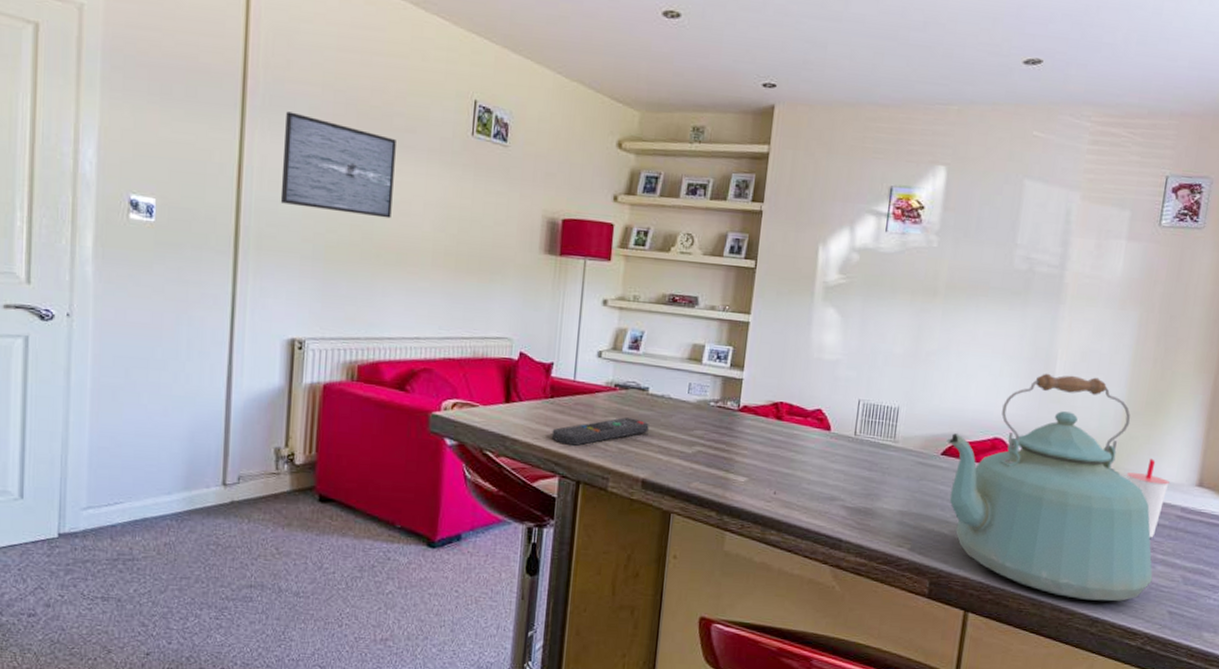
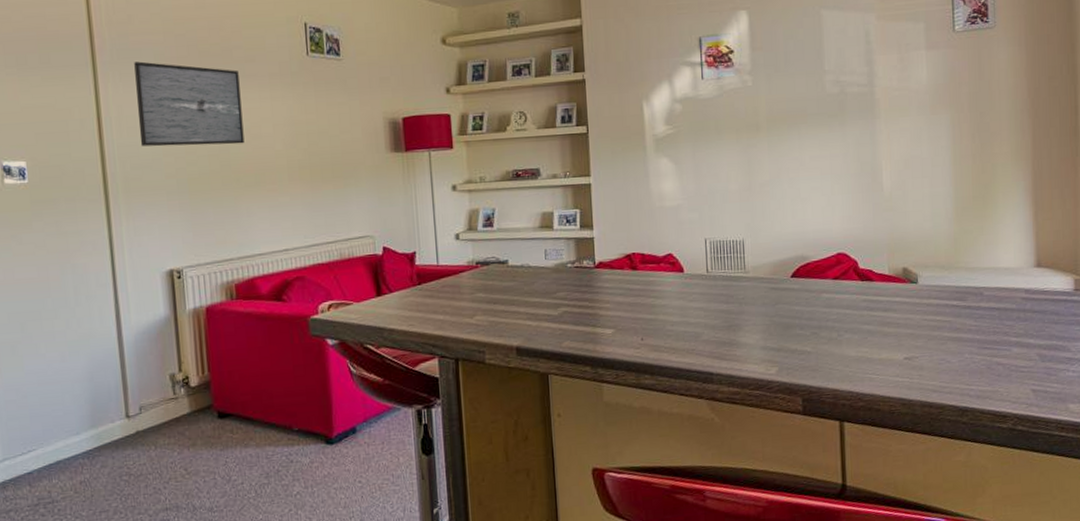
remote control: present [551,417,649,446] -> none [424,291,515,326]
kettle: present [948,373,1153,601] -> none [795,181,1011,393]
cup: present [1126,458,1170,538] -> none [967,248,1009,323]

